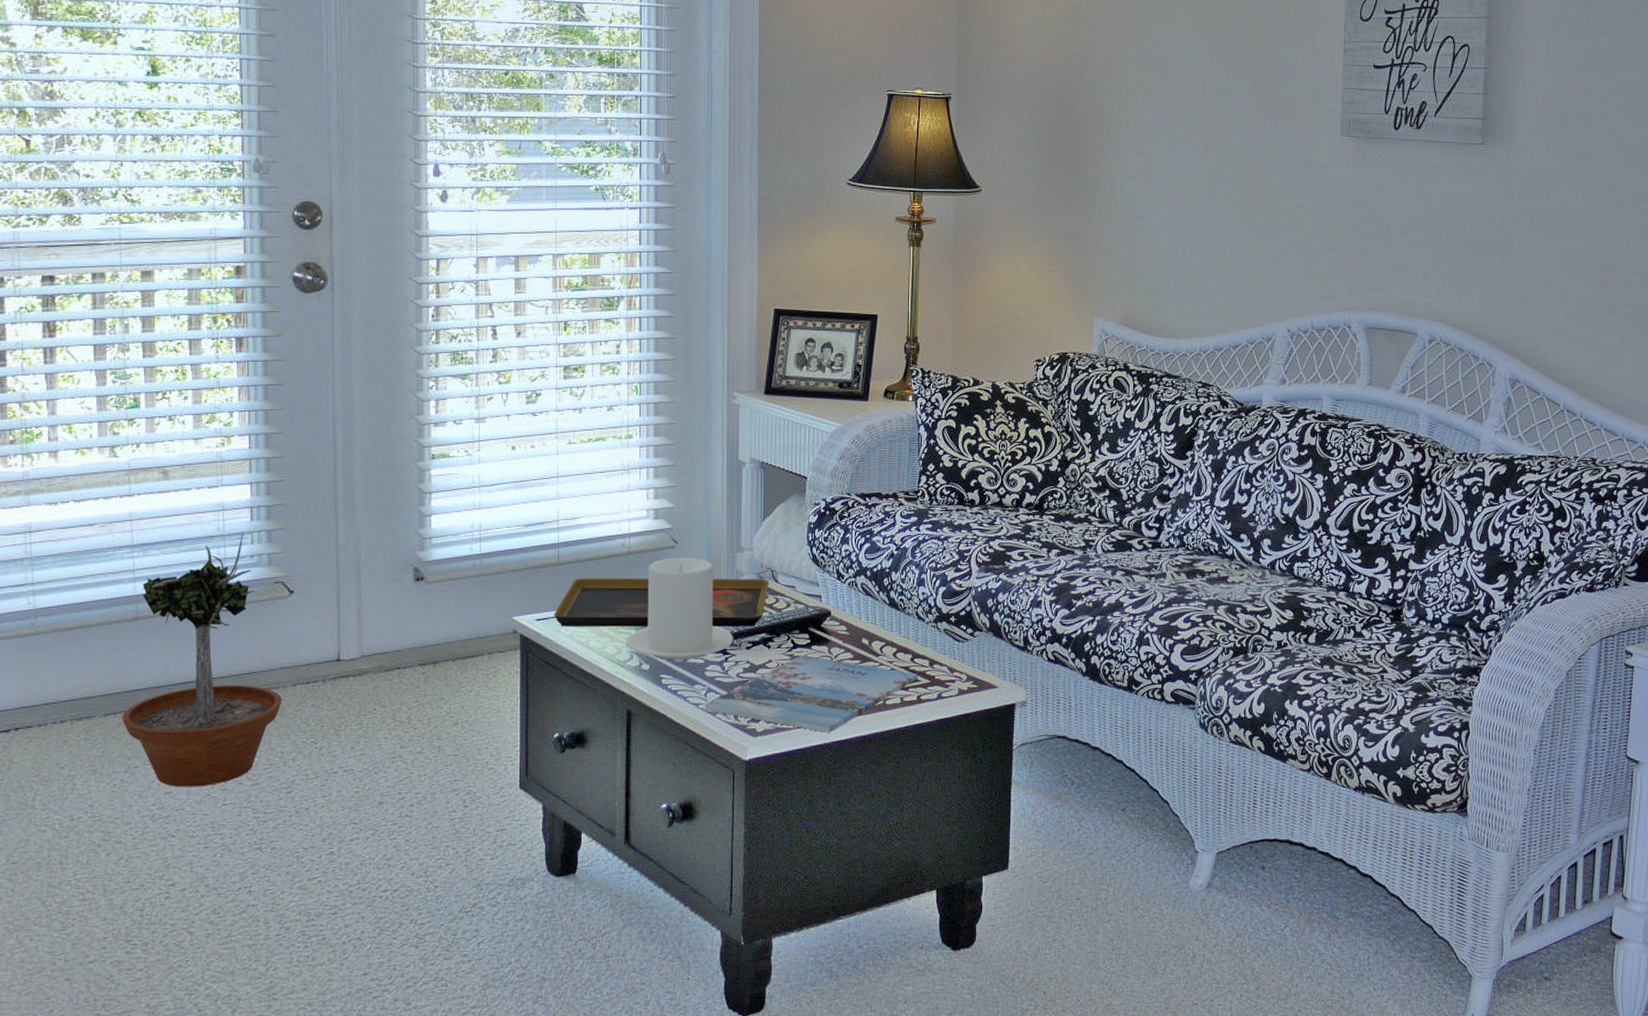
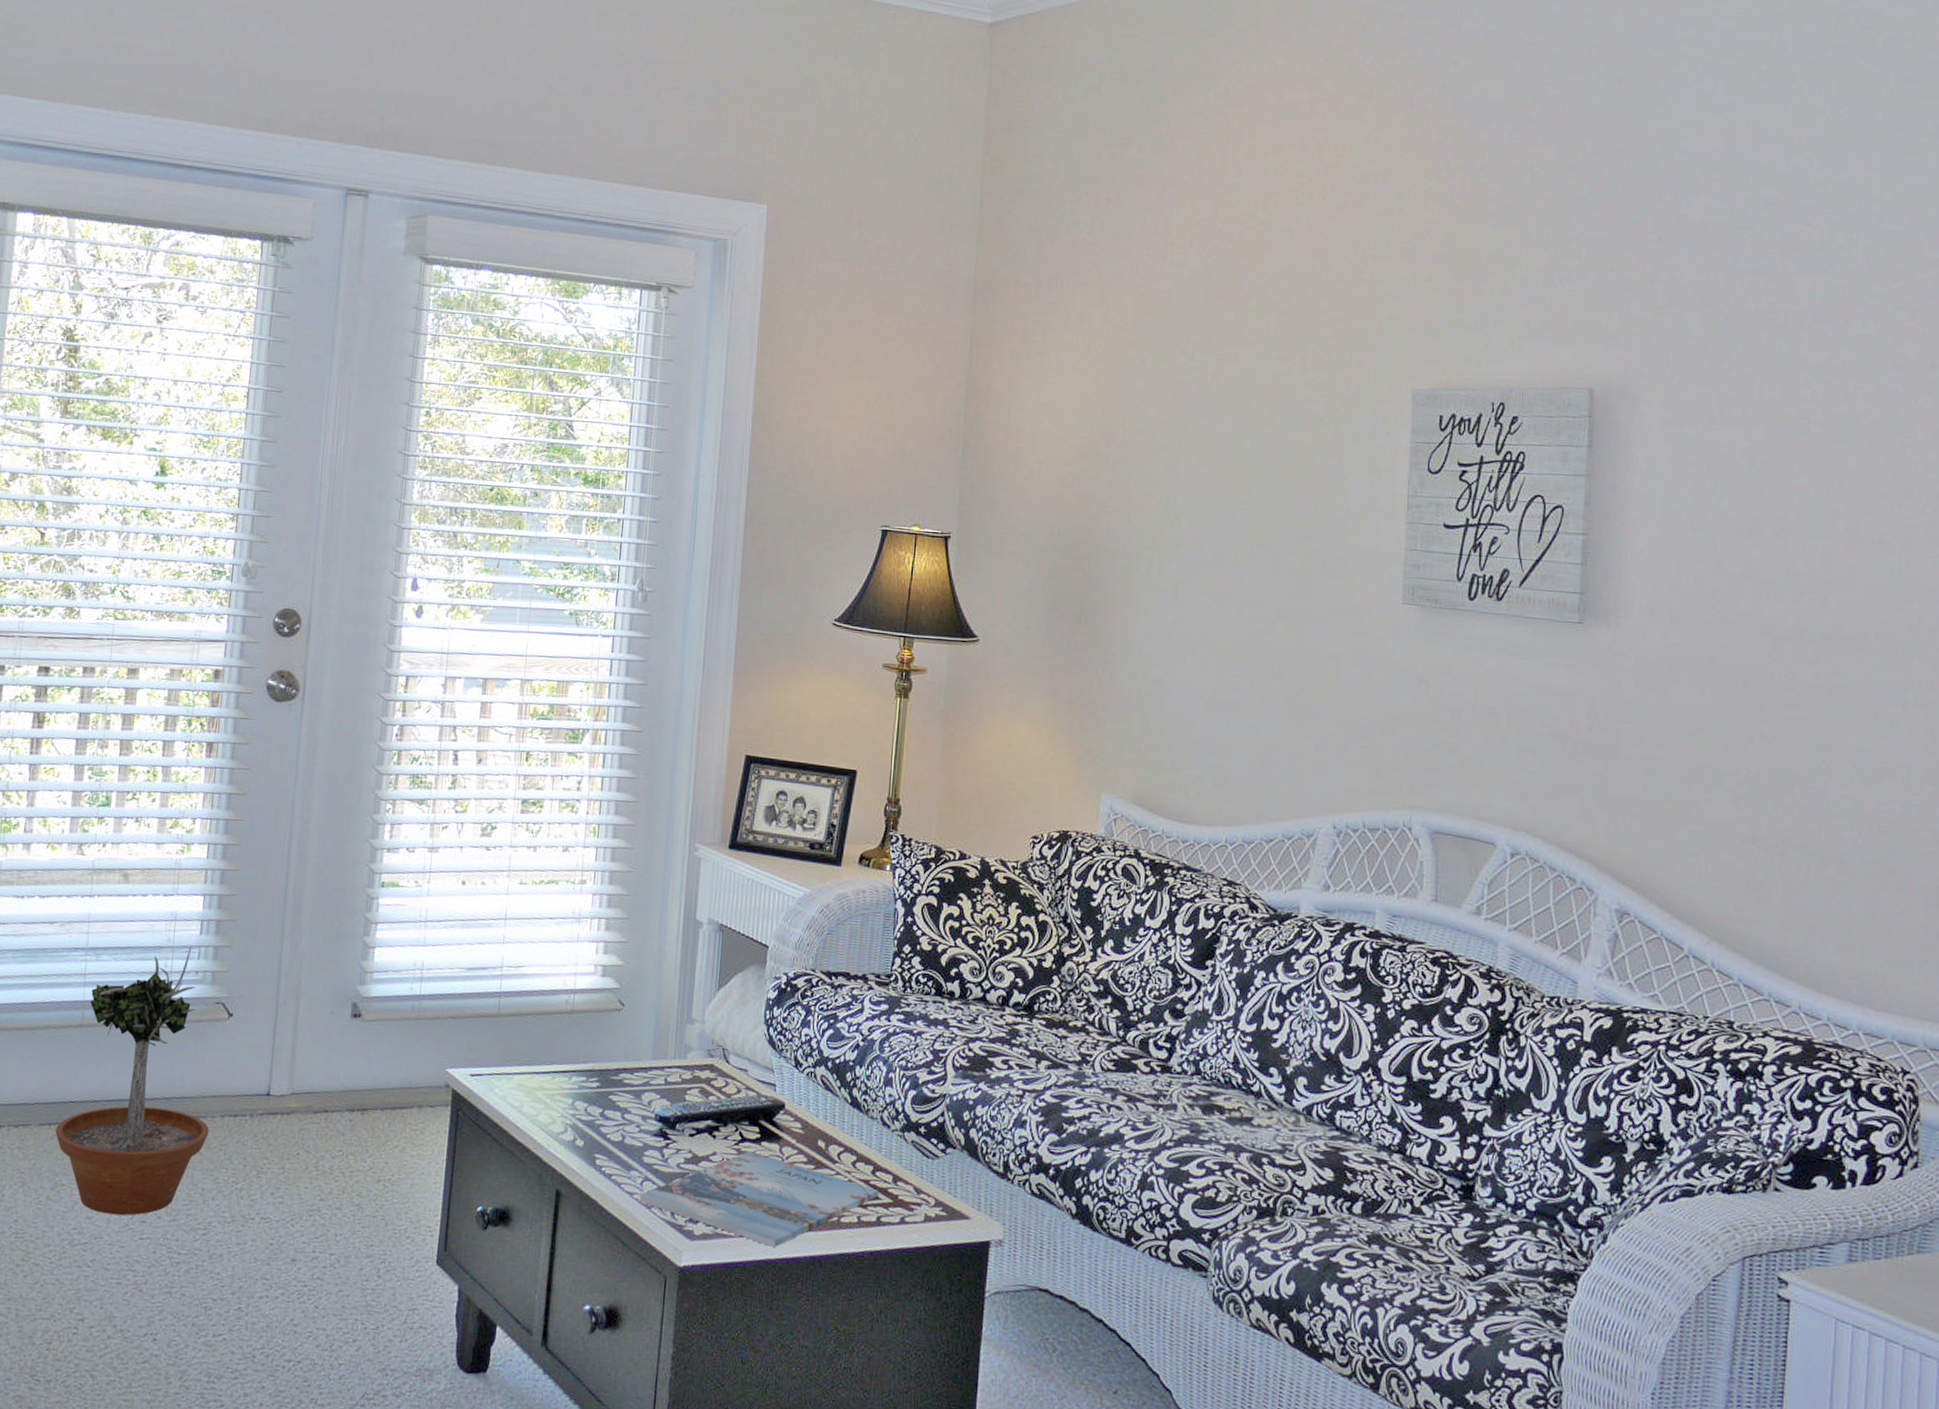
decorative tray: present [554,578,769,627] -> none [489,1033,719,1111]
candle: present [626,557,734,661] -> none [561,1022,677,1141]

